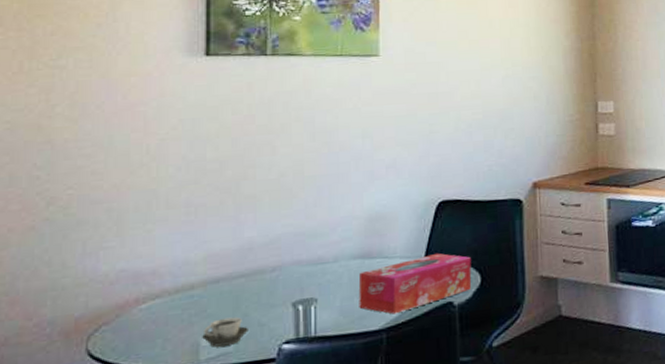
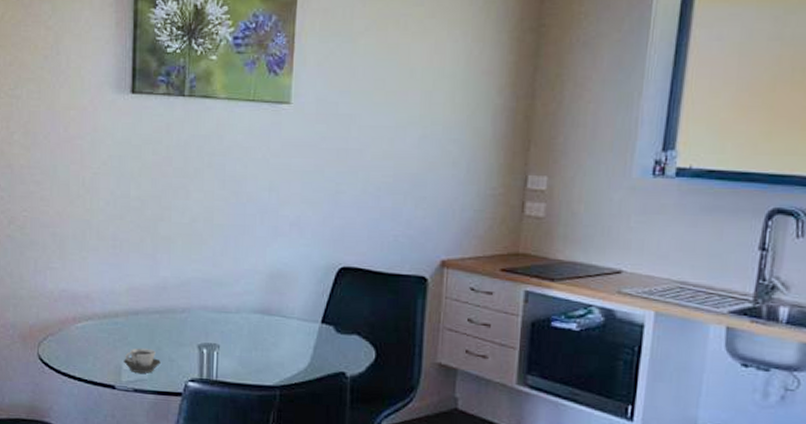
tissue box: present [358,253,472,314] -> none [256,320,367,374]

